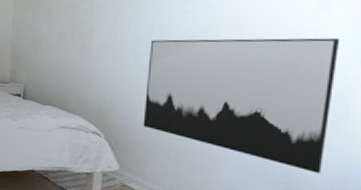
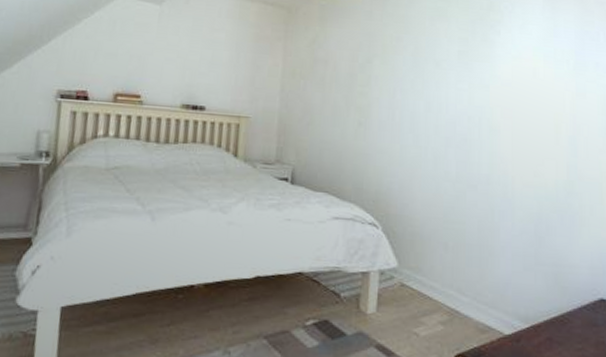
wall art: present [143,38,340,173] -> none [422,118,594,260]

